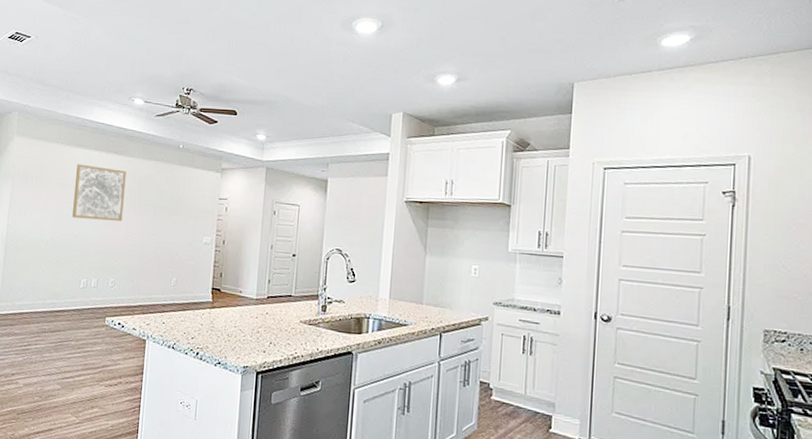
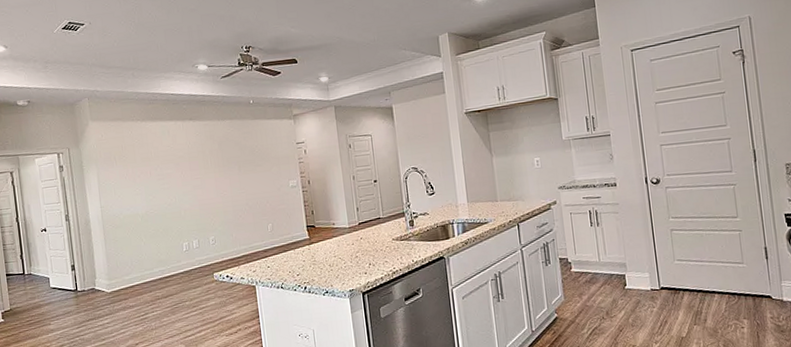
wall art: present [72,164,127,222] -> none [156,134,210,188]

